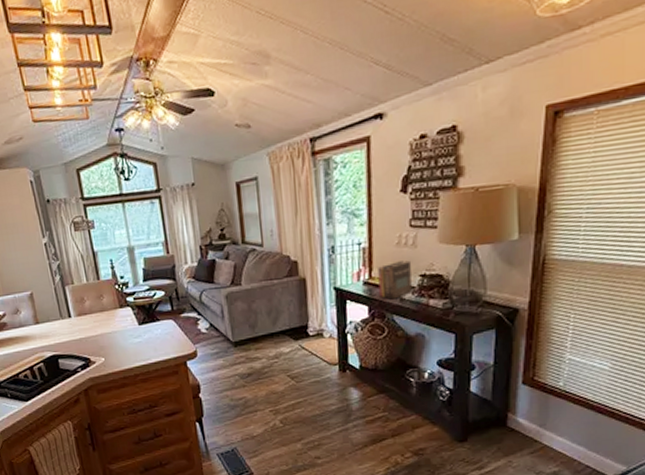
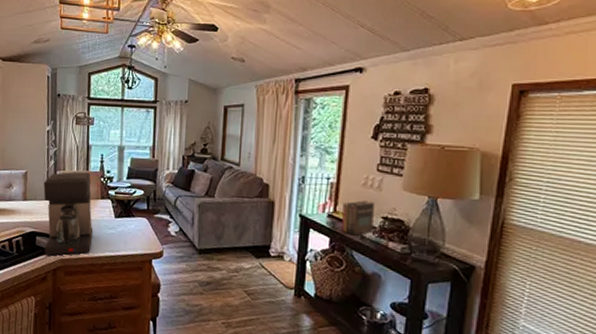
coffee maker: none [53,282,120,377] -> present [43,172,93,256]

